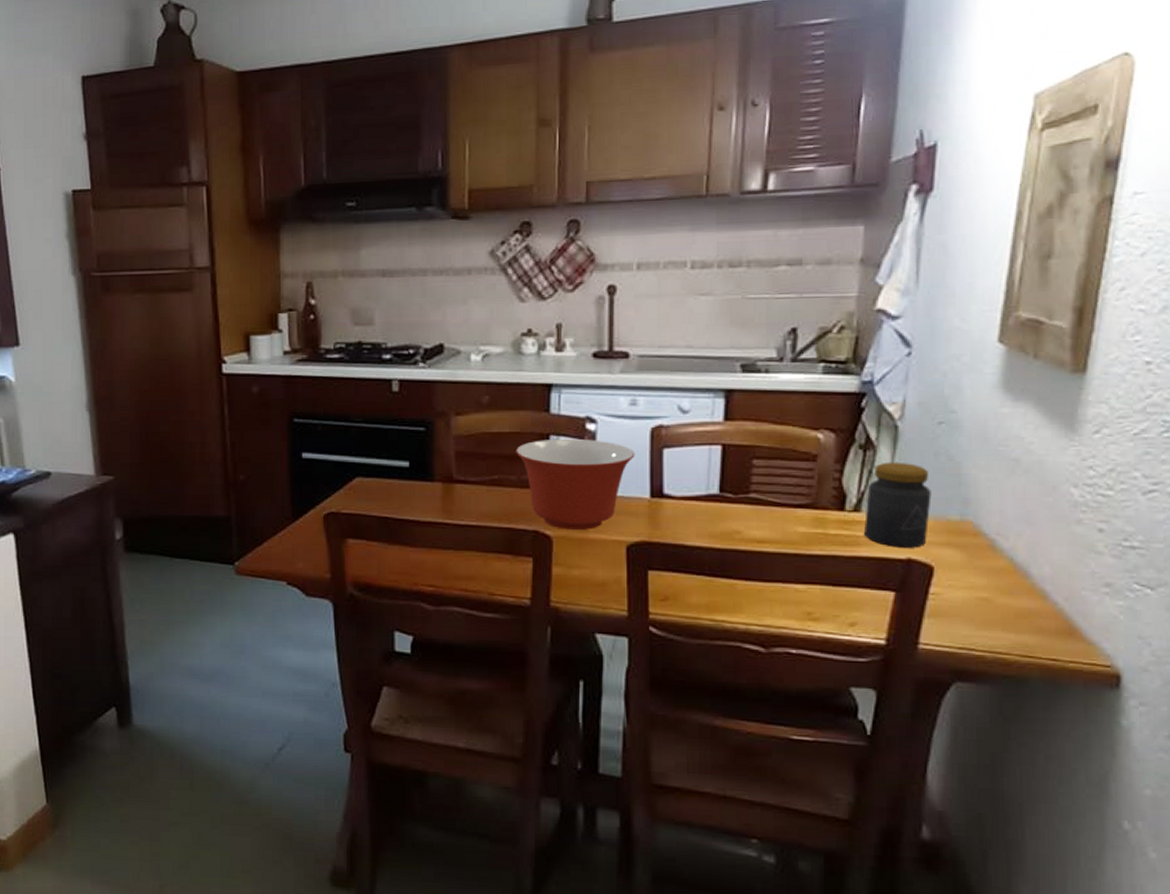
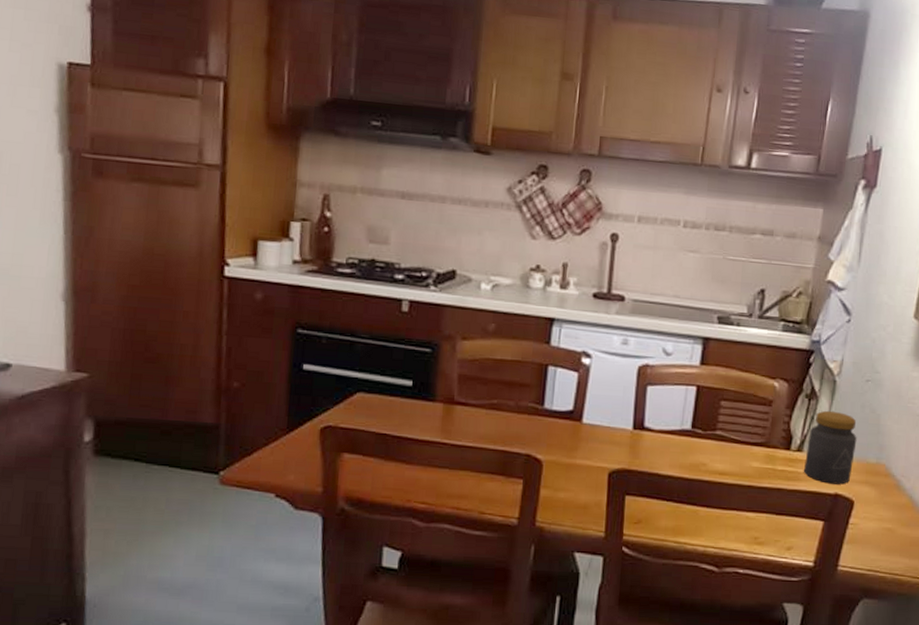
mixing bowl: present [516,438,636,530] -> none [516,369,623,456]

